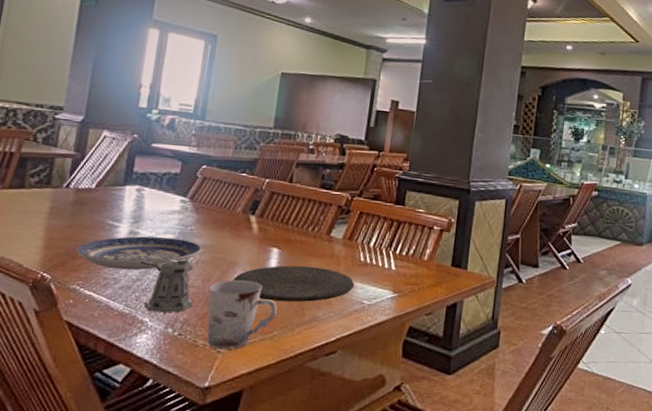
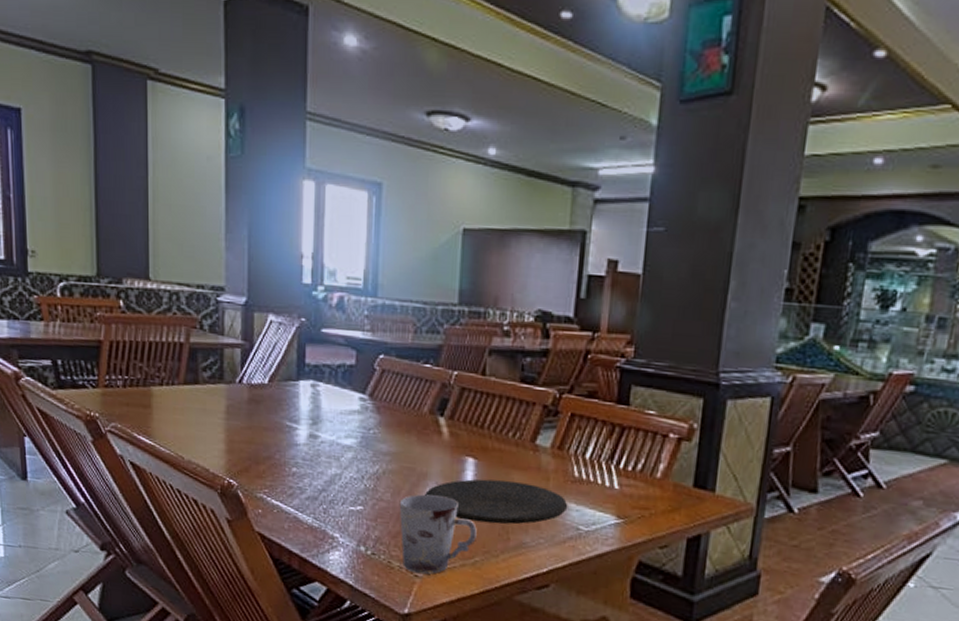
plate: present [76,236,202,271] -> none [259,440,387,480]
pepper shaker: present [139,258,193,313] -> none [323,467,384,529]

